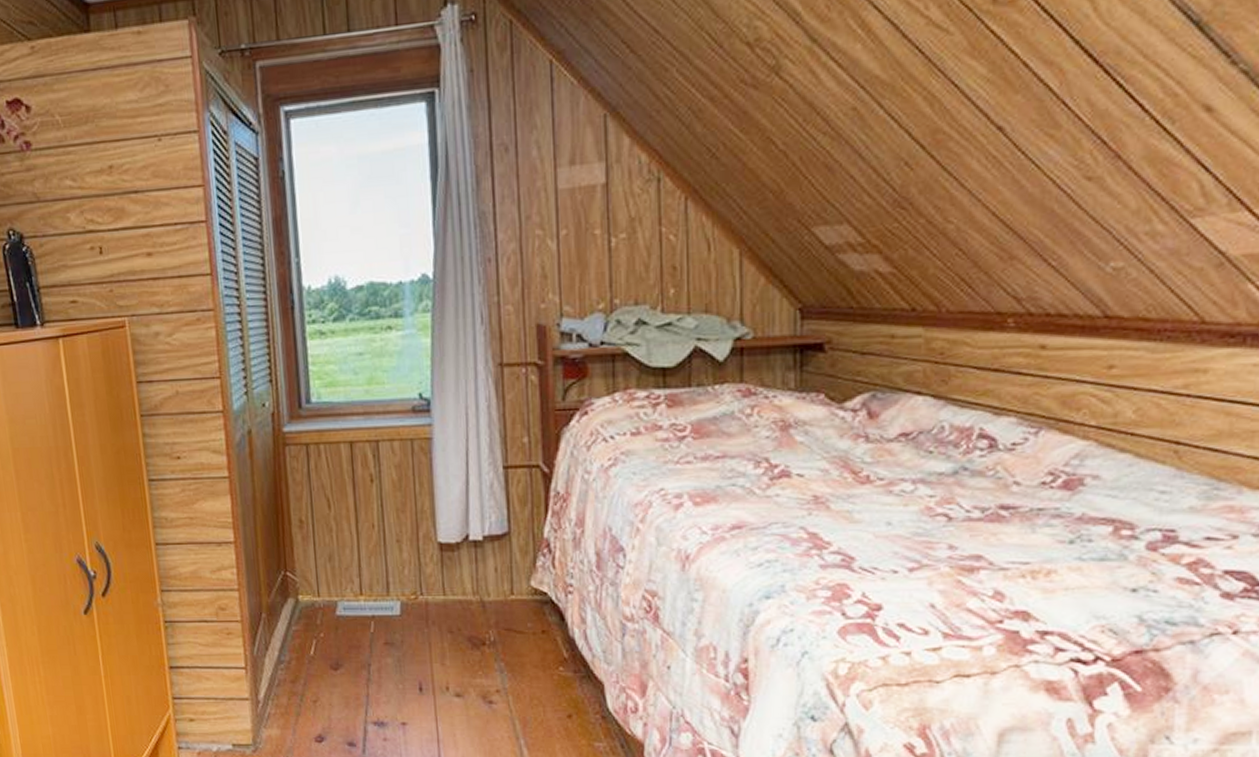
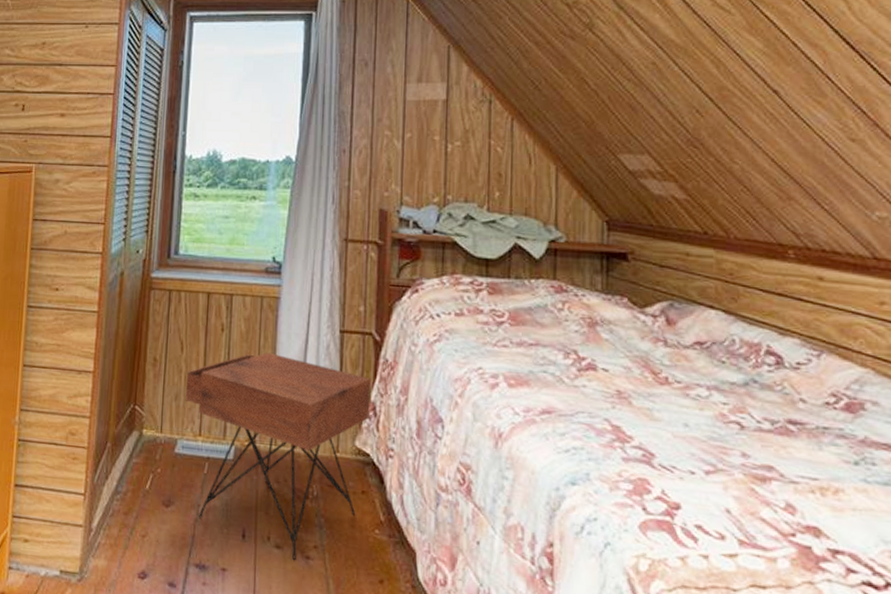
nightstand: none [338,498,544,707] -> present [185,352,371,561]

